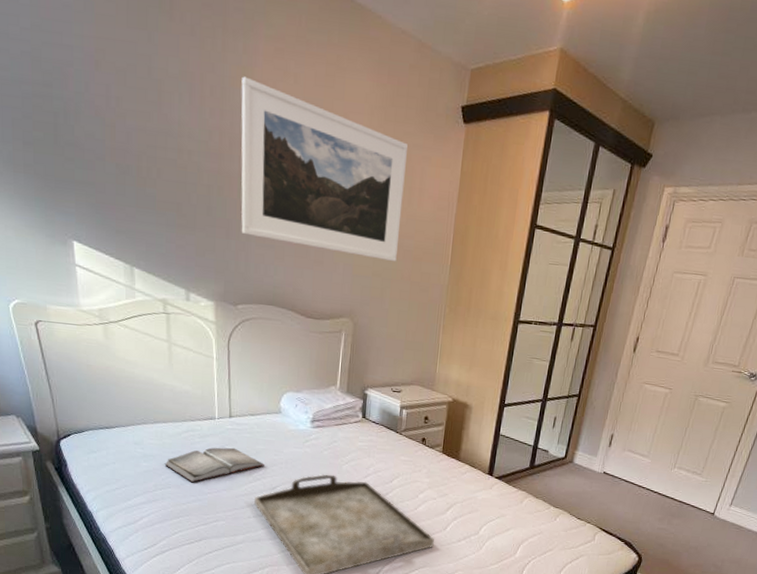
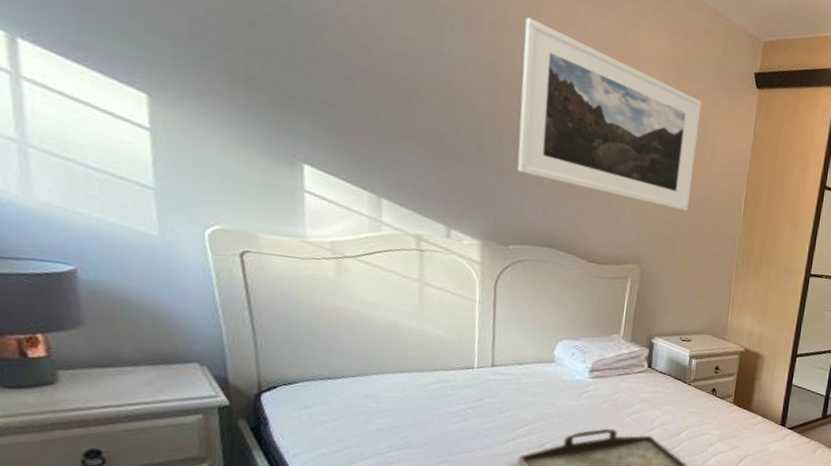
hardback book: present [164,447,264,483] -> none [404,400,532,442]

